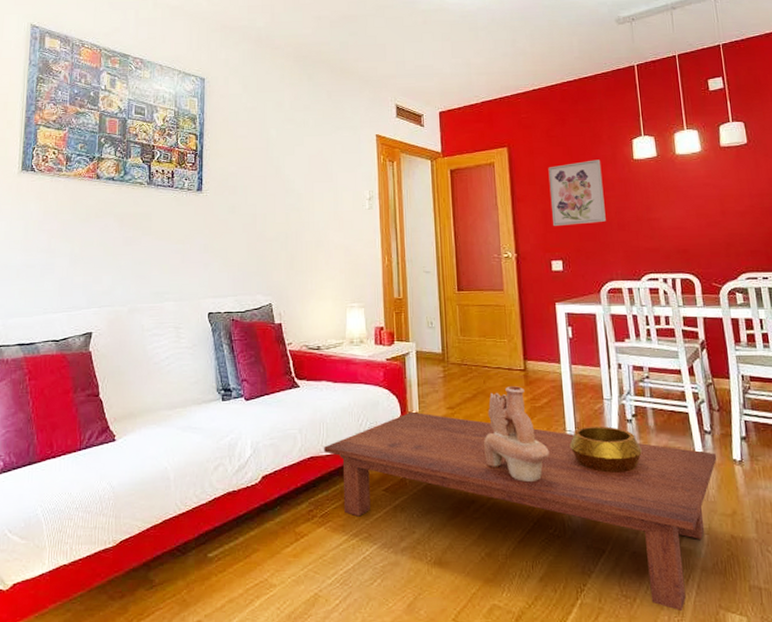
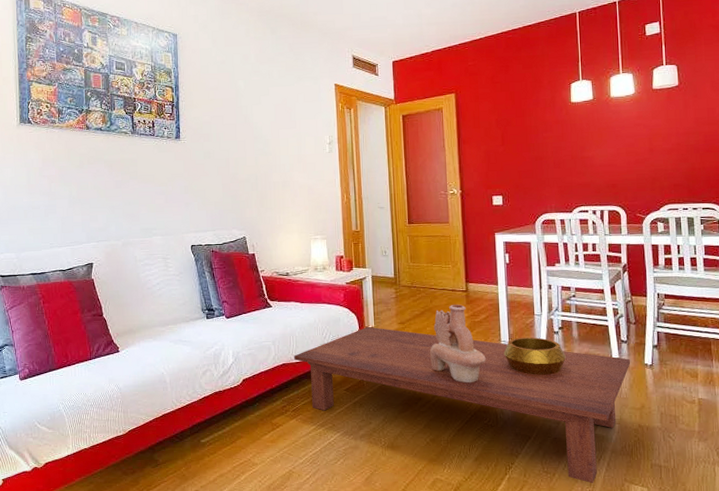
wall art: present [548,159,606,227] -> none [492,103,543,166]

